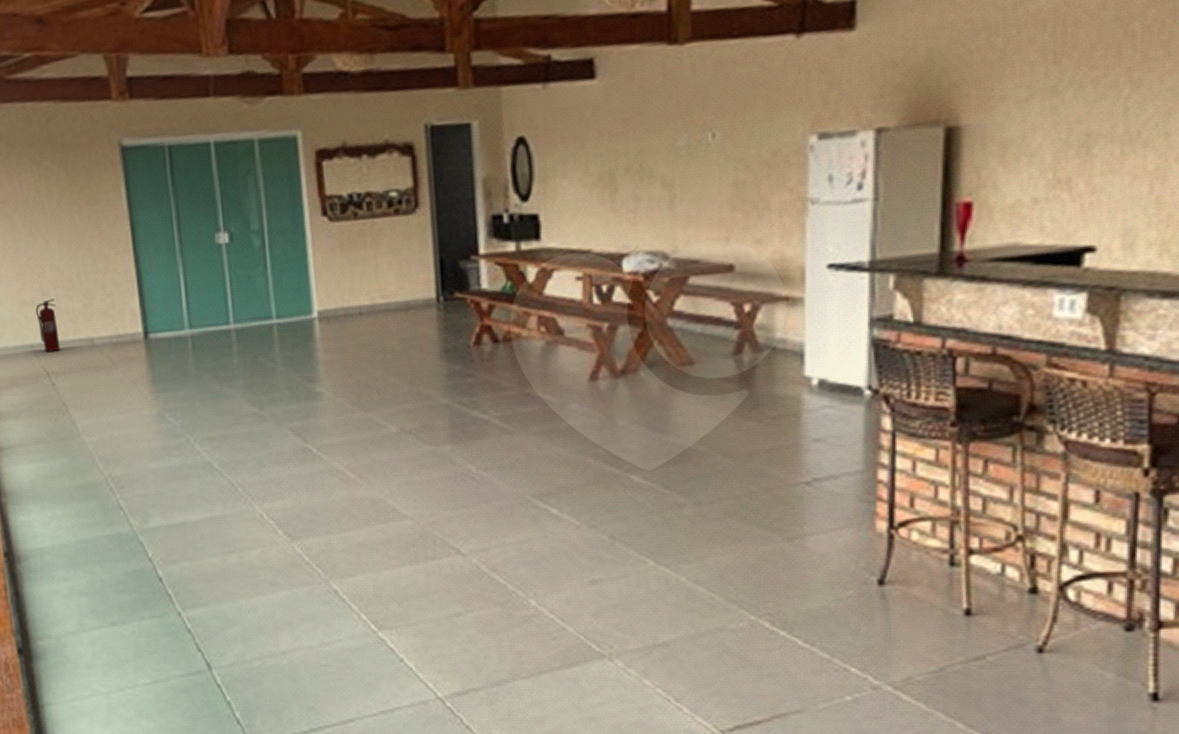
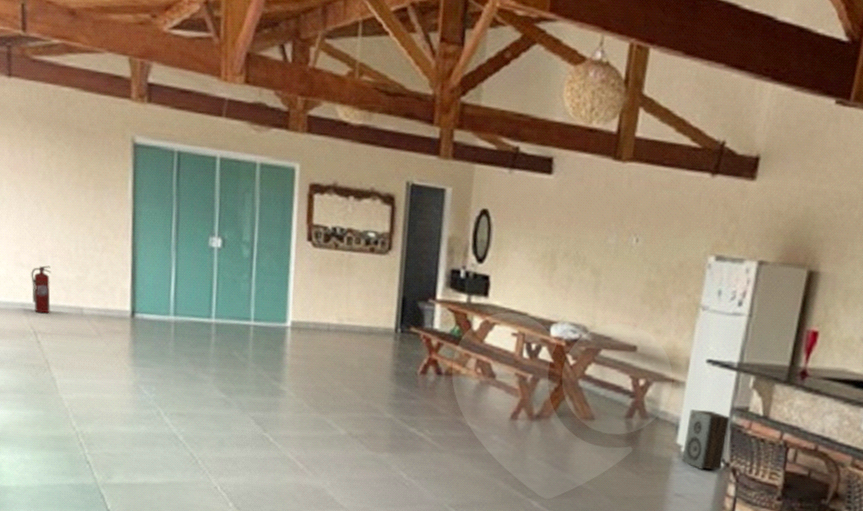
speaker: none [814,327,871,405] -> present [681,409,731,471]

